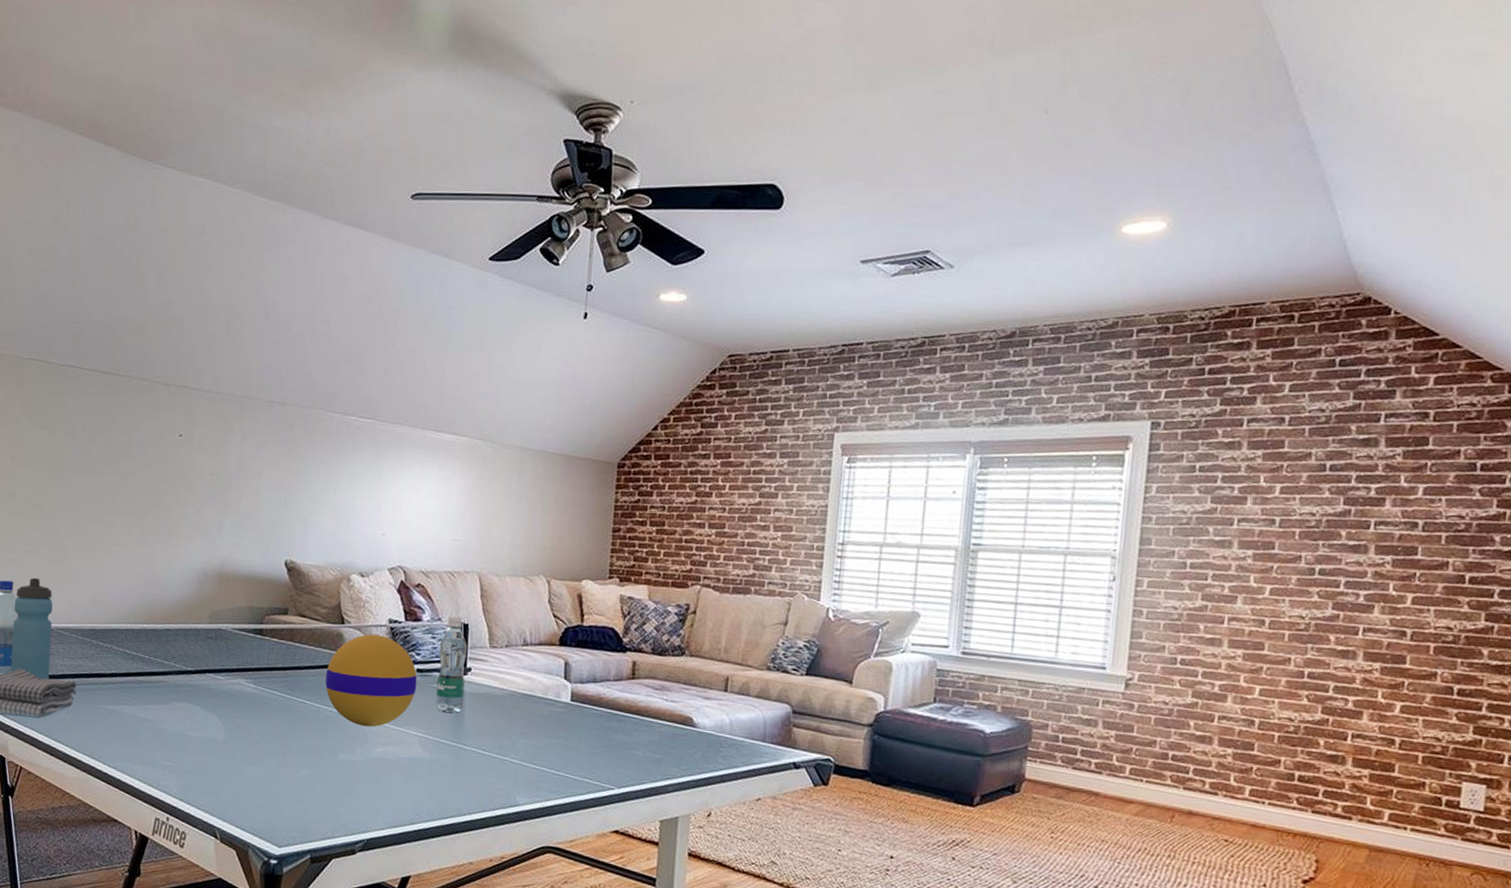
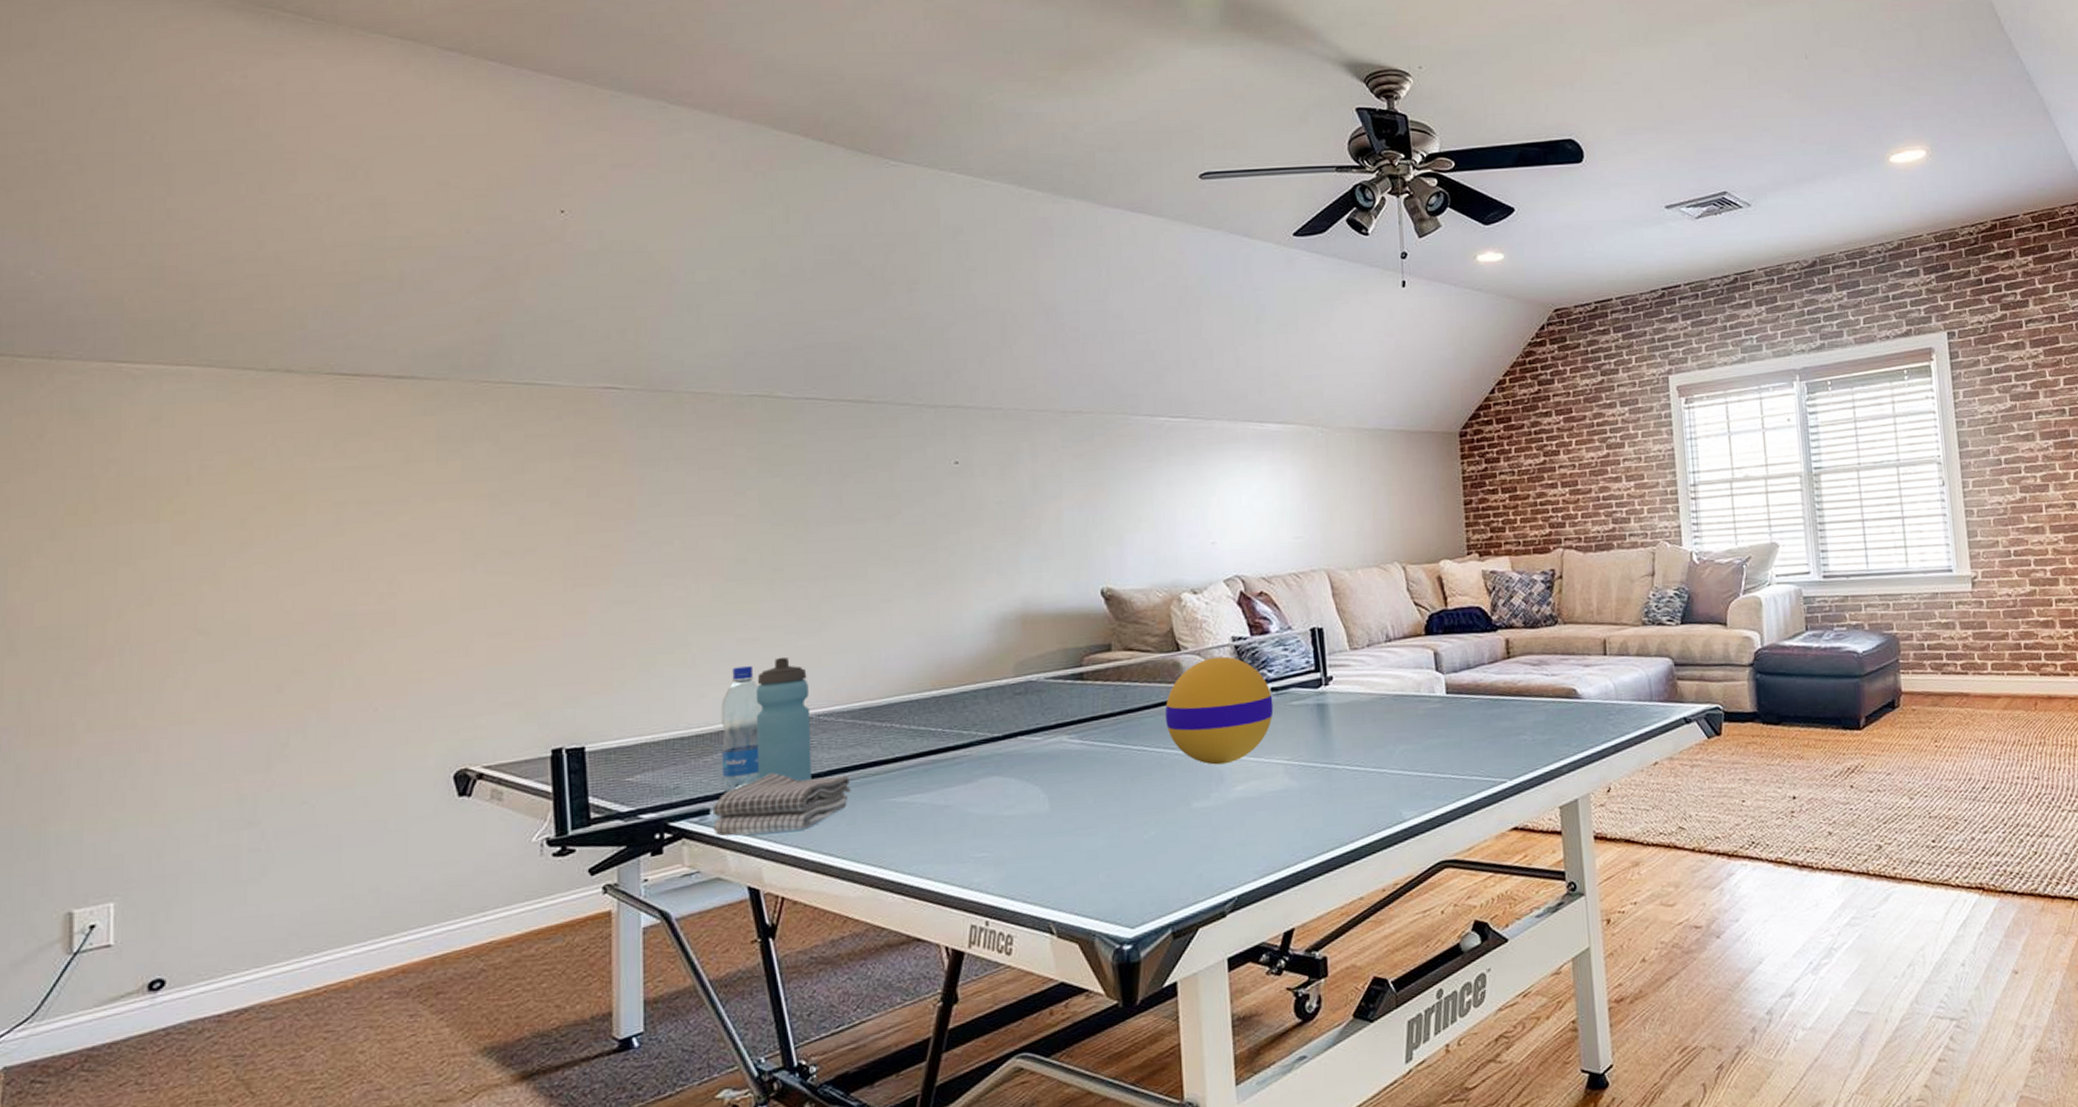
bottle: present [436,616,467,713] -> none [1293,621,1329,731]

